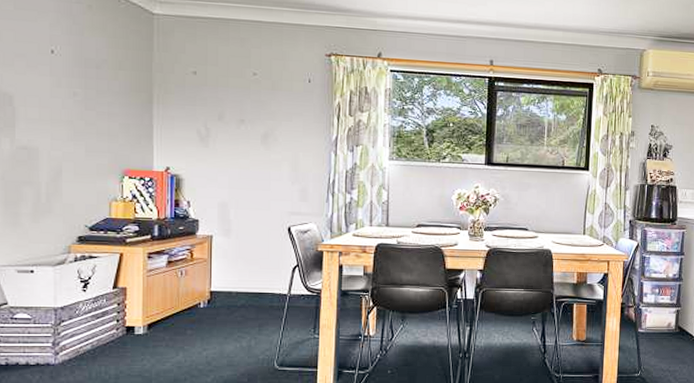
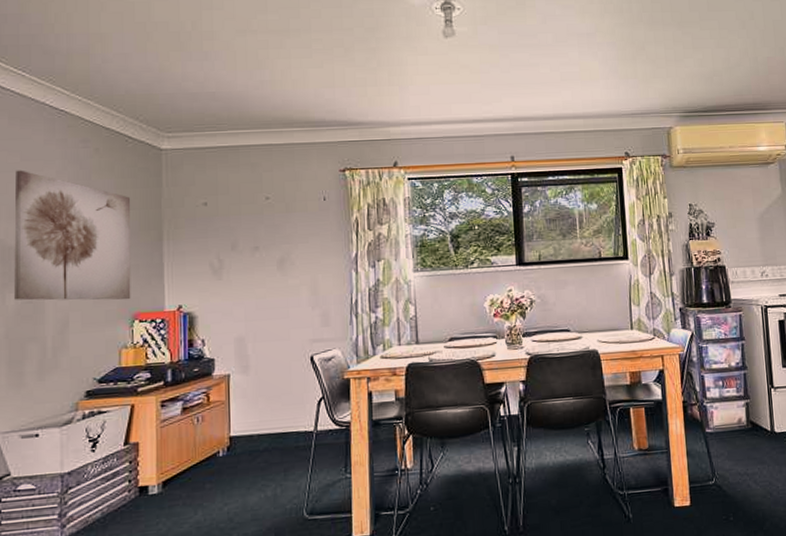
wall art: none [8,18,123,157] -> present [14,170,131,301]

